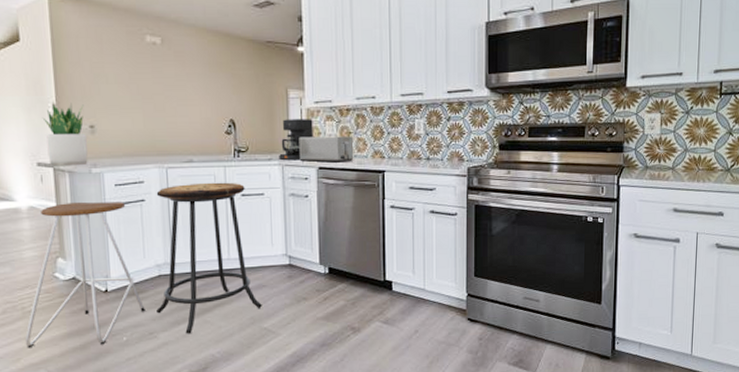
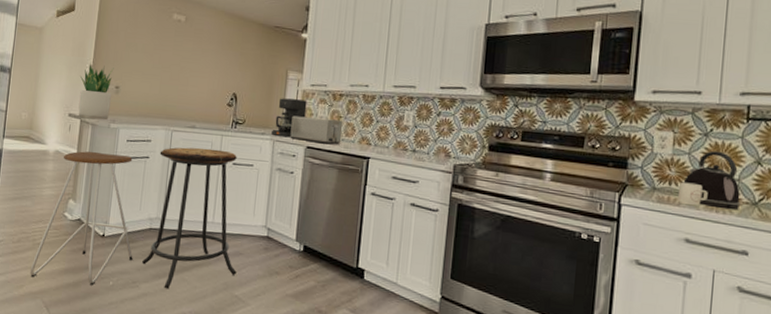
mug: none [666,158,691,179] -> present [677,182,708,207]
kettle: none [670,126,717,177] -> present [683,150,741,209]

